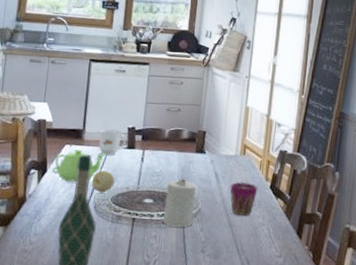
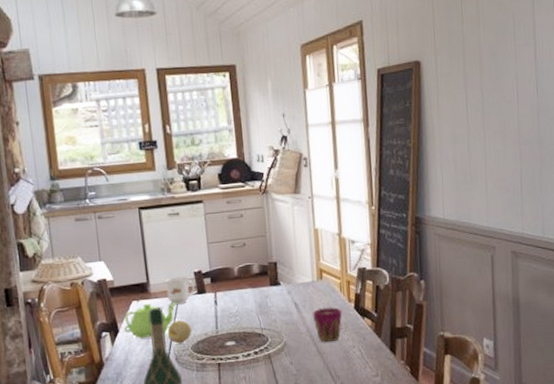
candle: present [163,177,197,227] -> none [247,313,281,365]

